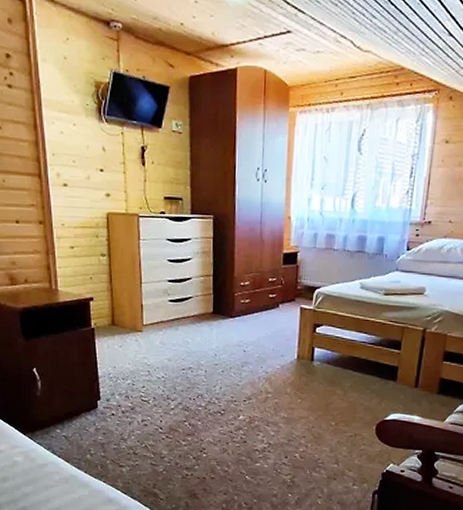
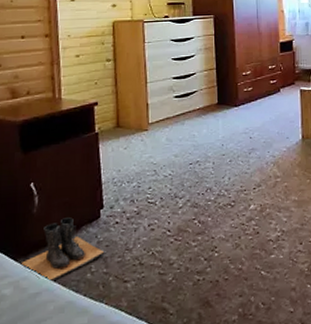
boots: none [29,404,102,457] -> present [20,217,105,282]

